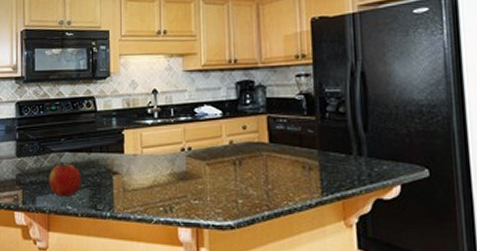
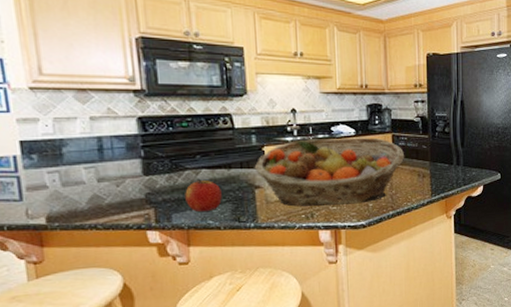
fruit basket: none [113,119,284,200] -> present [254,137,405,207]

